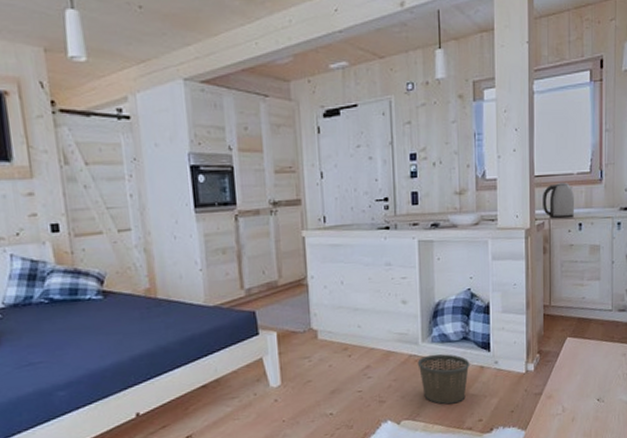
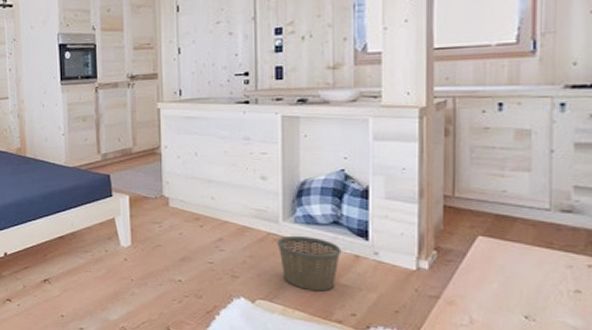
kettle: present [543,183,575,220] -> none [445,55,493,98]

